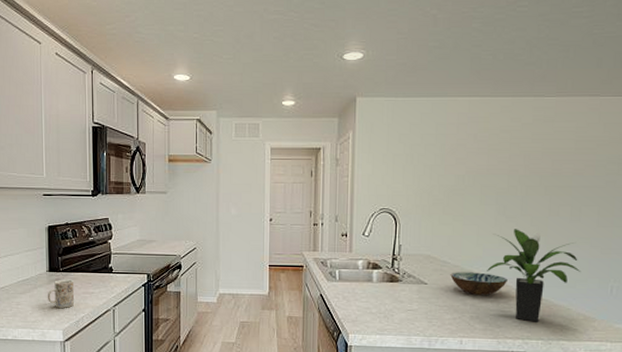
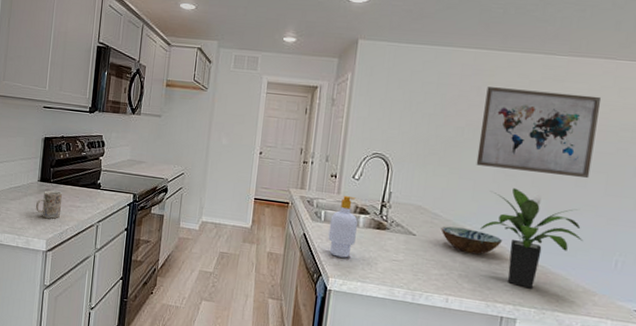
soap bottle: none [344,252,371,313] -> present [328,195,358,258]
wall art: none [478,133,589,212] -> present [476,87,602,178]

